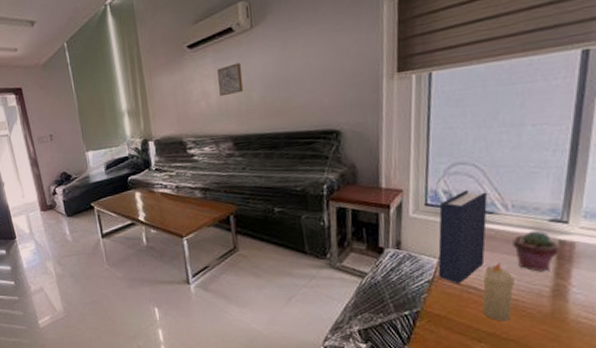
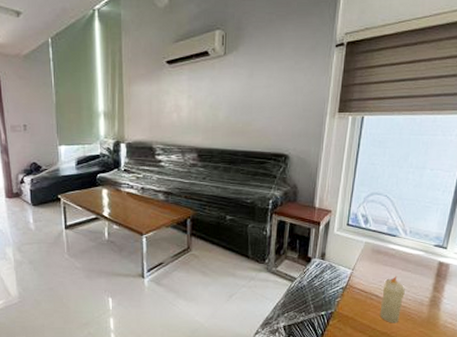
wall art: present [217,62,244,97] -> none [191,84,213,112]
hardback book: present [438,190,487,285] -> none [350,216,393,292]
potted succulent: present [512,230,560,272] -> none [407,253,439,286]

